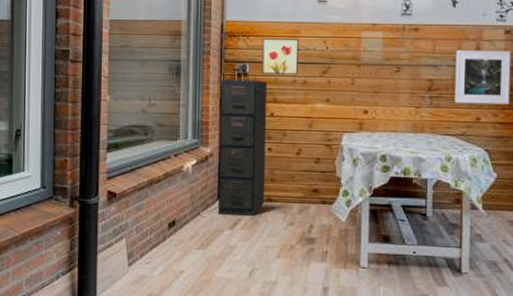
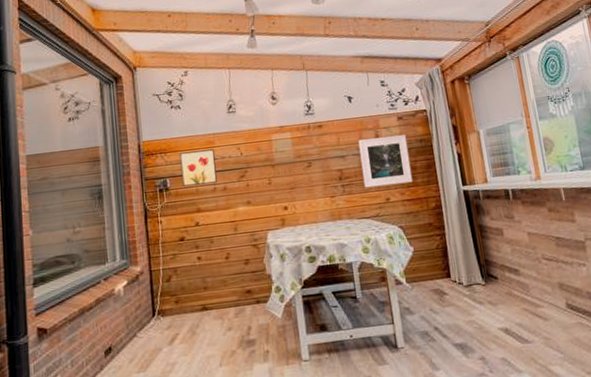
filing cabinet: present [217,79,268,216] -> none [143,193,201,333]

